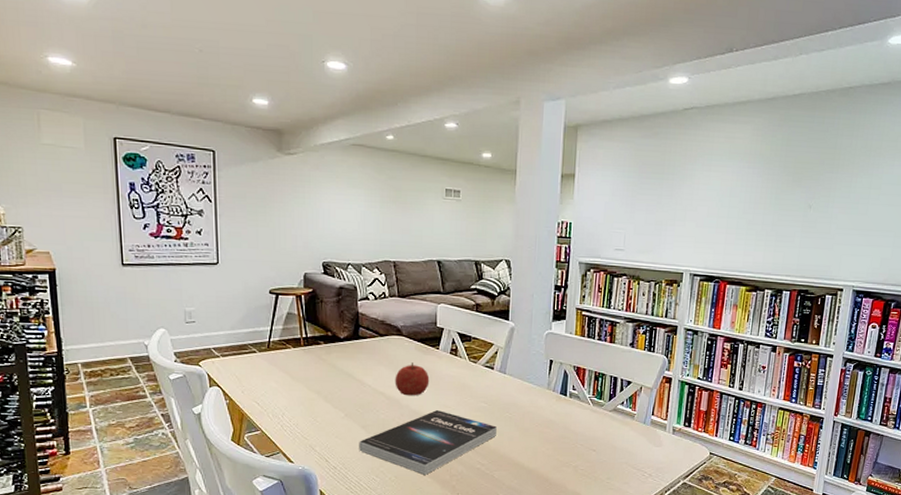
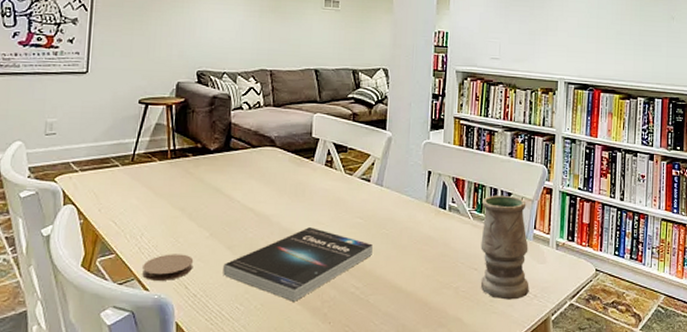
coaster: none [286,431,332,454] -> present [142,254,194,280]
fruit: present [395,362,430,396] -> none [265,175,303,212]
vase: none [598,383,646,478] -> present [480,195,529,300]

